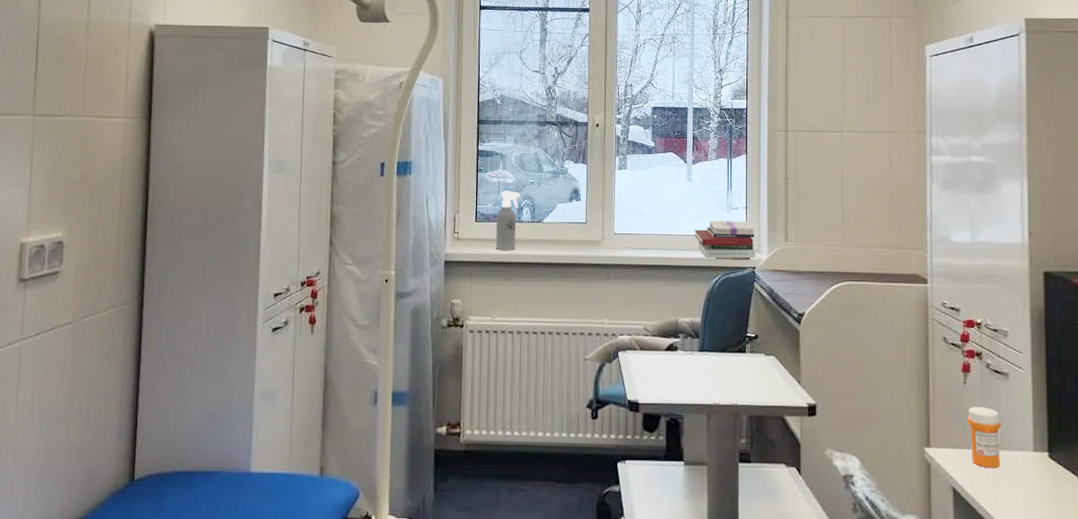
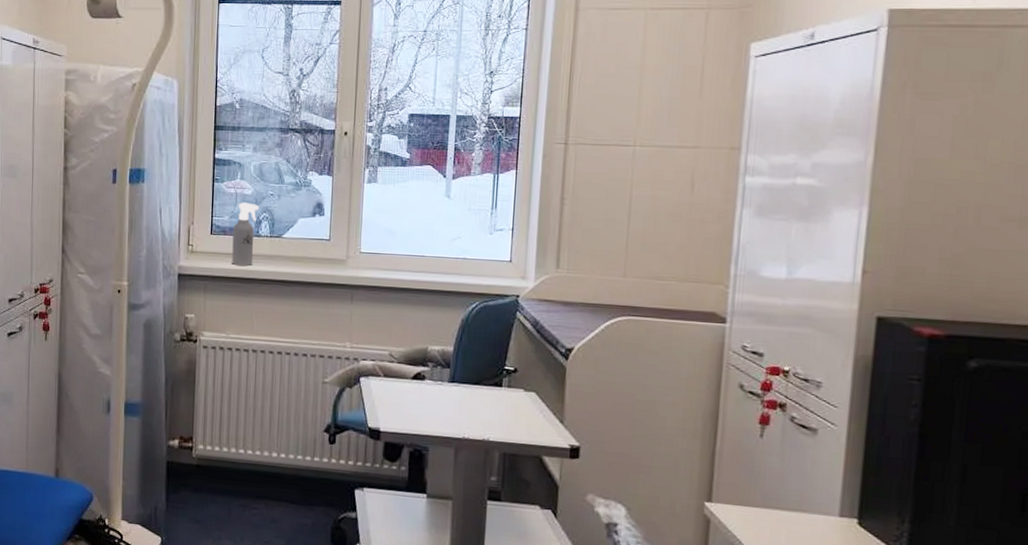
books: present [694,220,756,261] -> none [450,242,521,288]
medicine bottle: present [967,407,1001,469] -> none [760,462,802,531]

